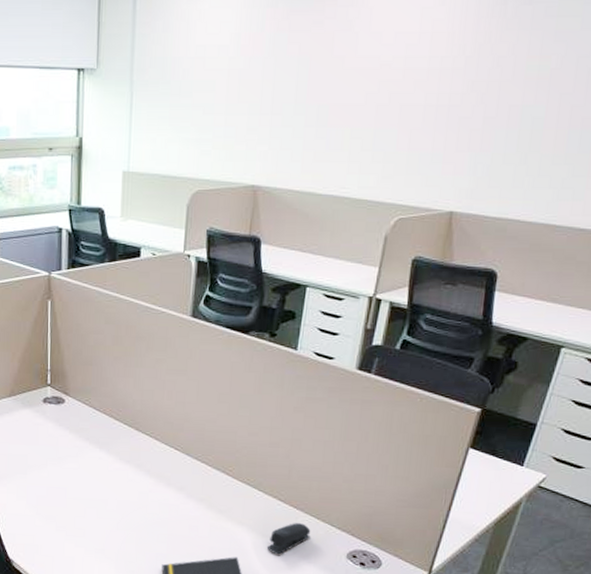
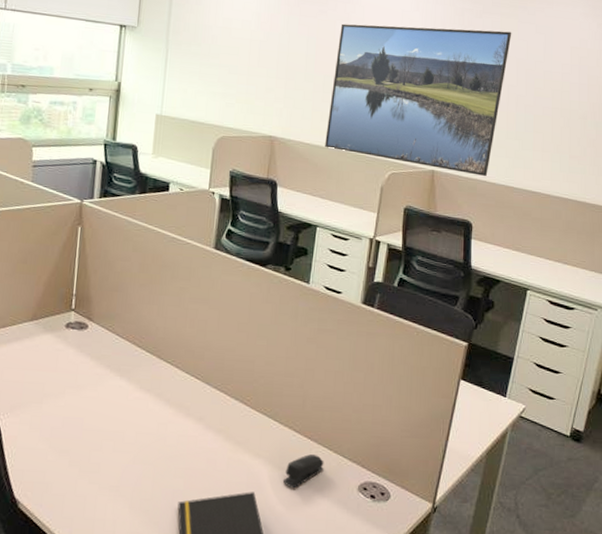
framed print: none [318,19,574,214] -> present [325,23,512,176]

